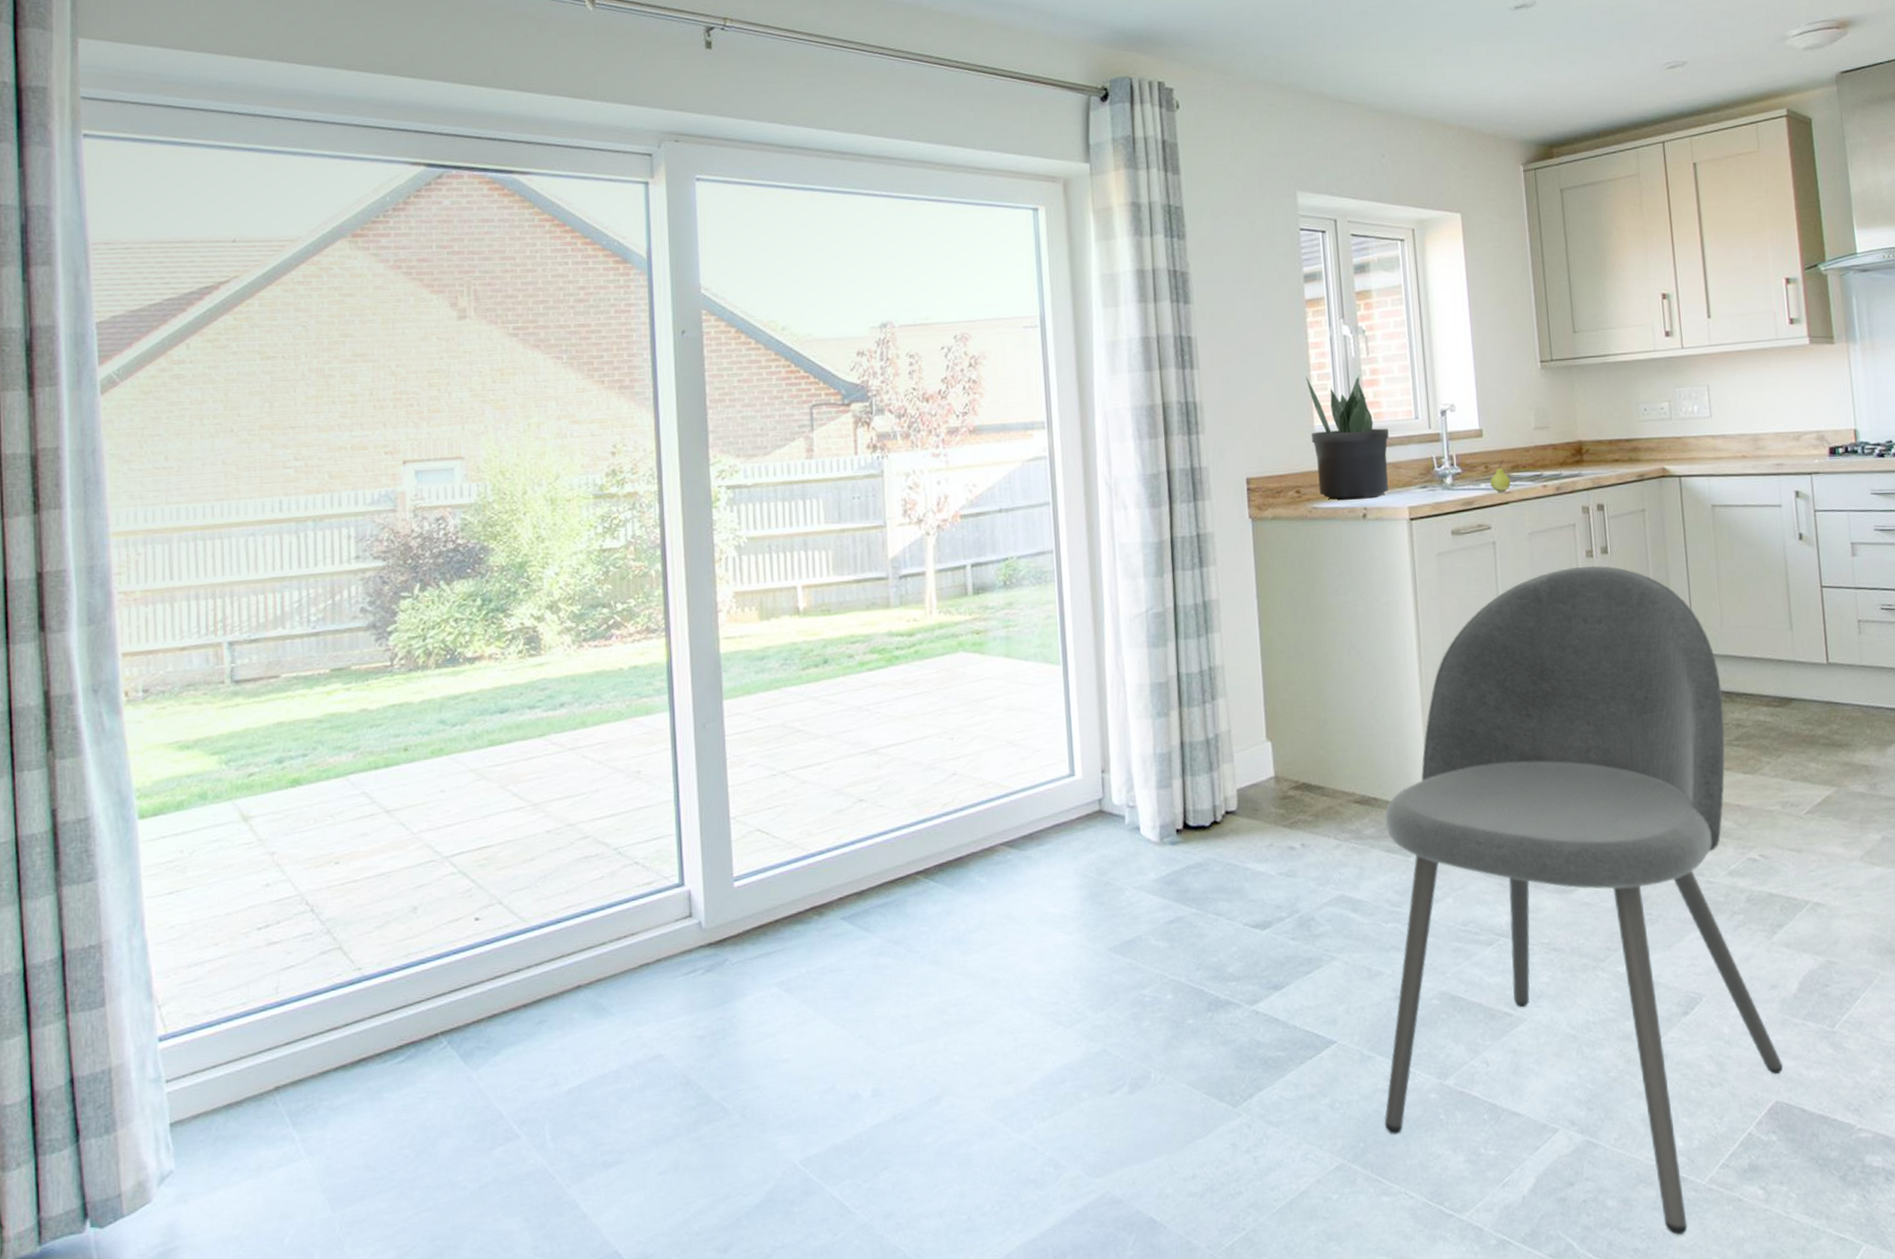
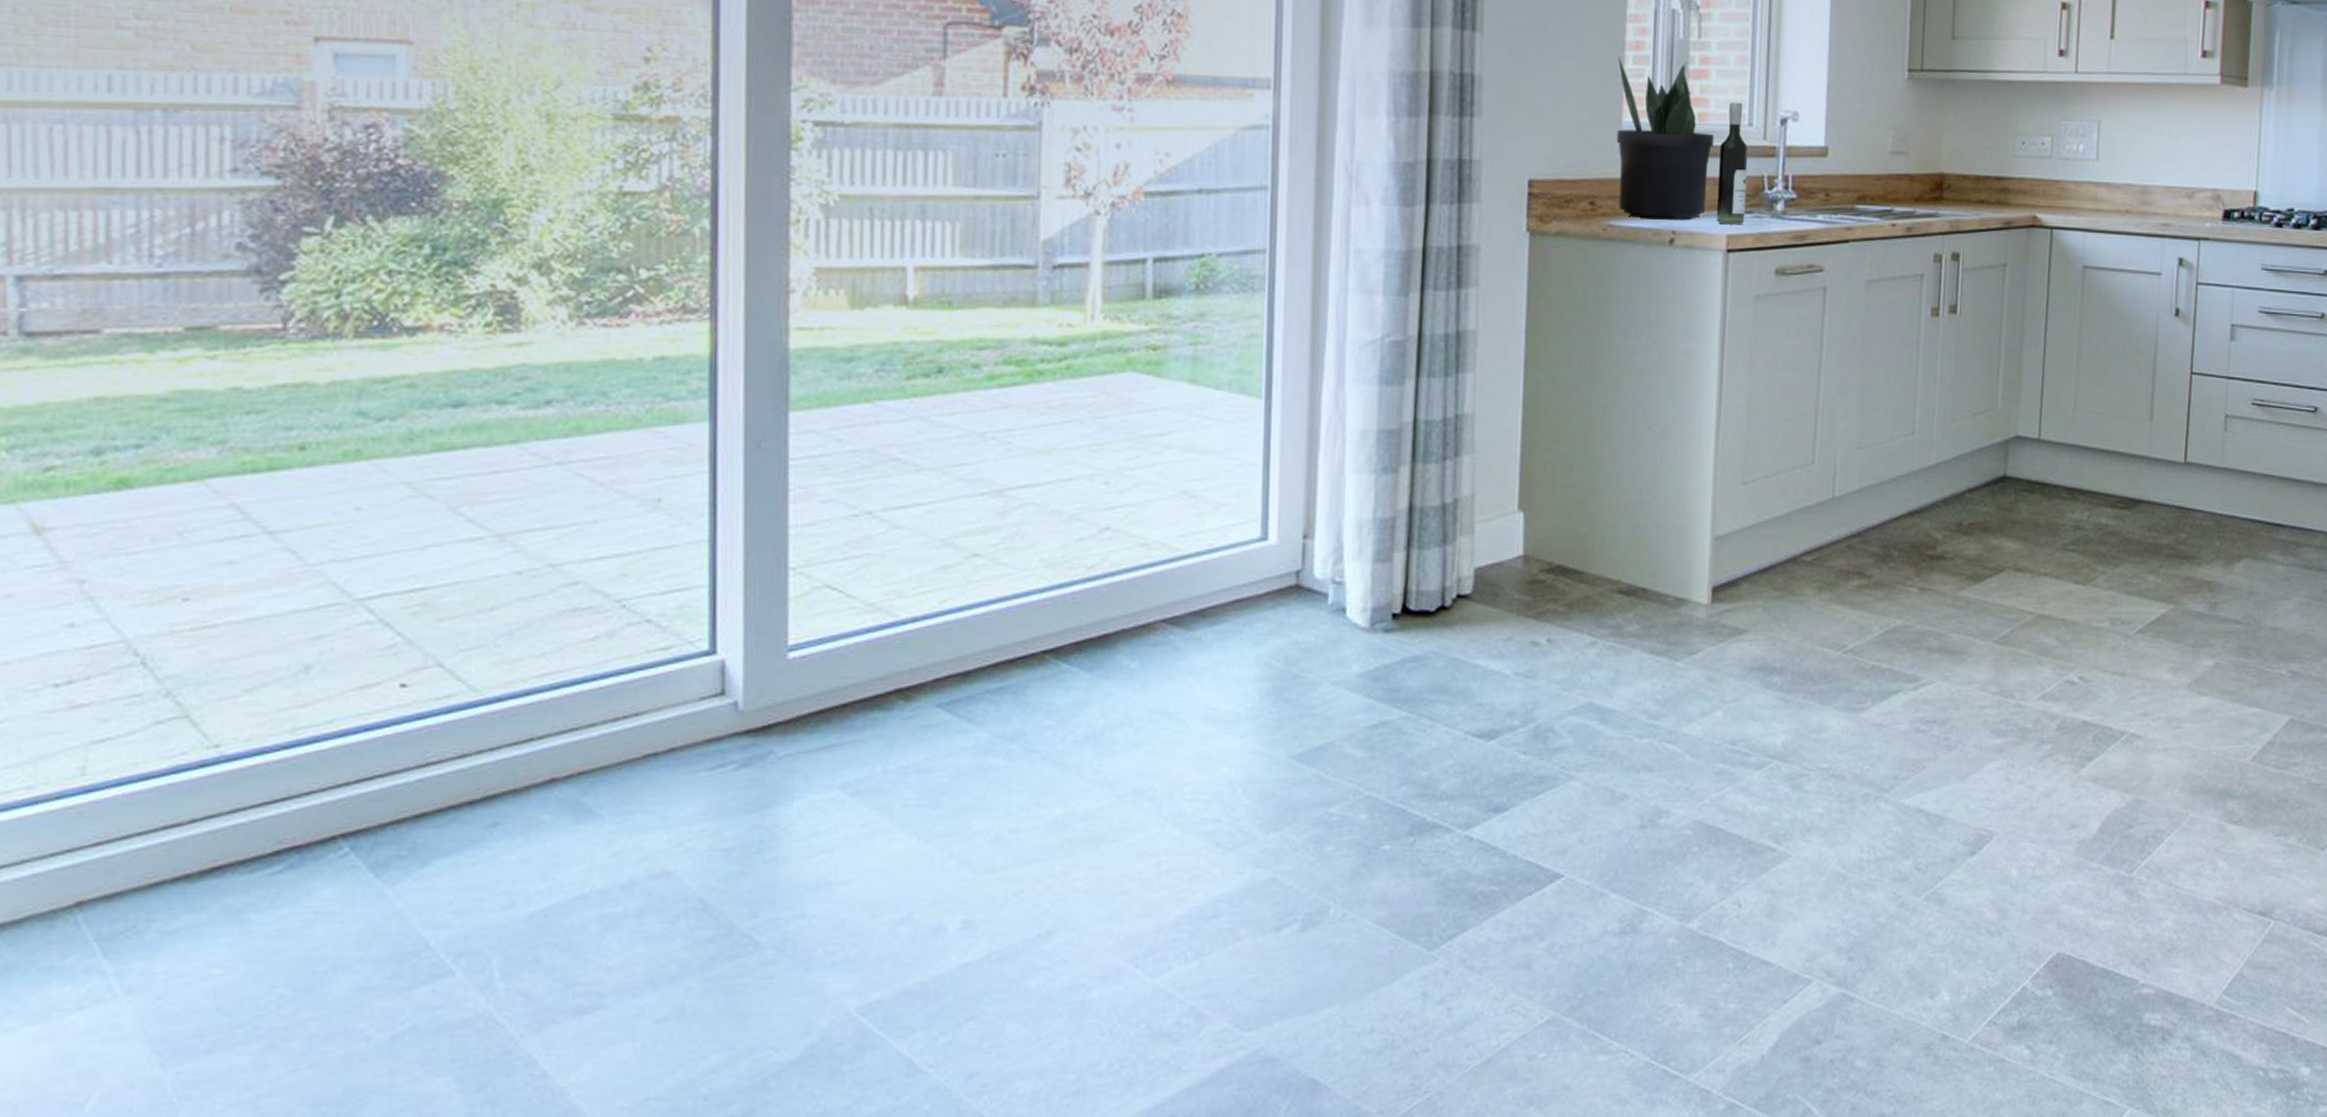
dining chair: present [1384,566,1784,1235] -> none [1610,326,2071,1099]
bottle: none [1394,401,1422,499] -> present [1716,102,1749,225]
fruit: present [1490,459,1511,493] -> none [1829,187,1854,229]

